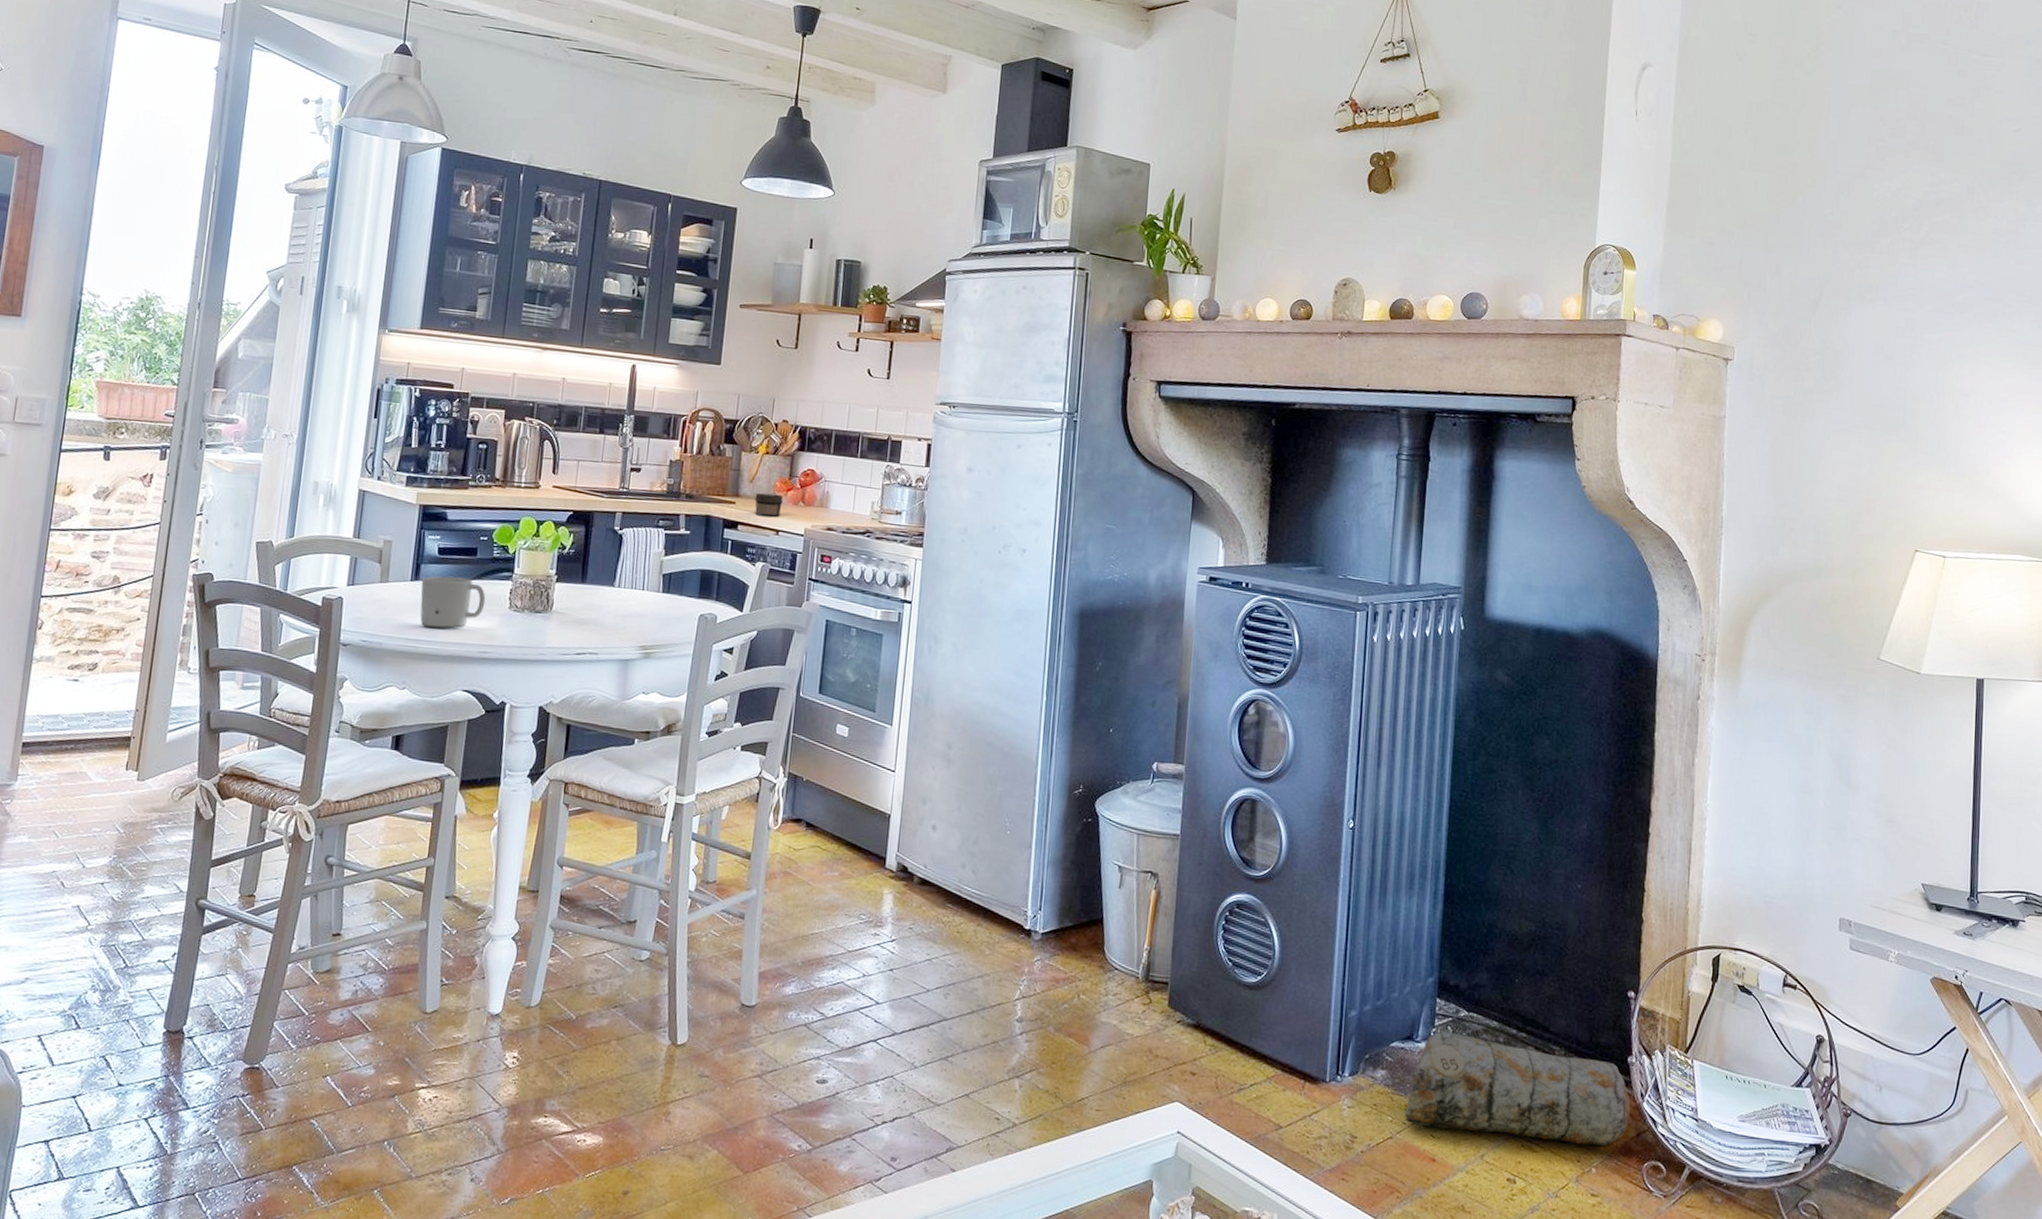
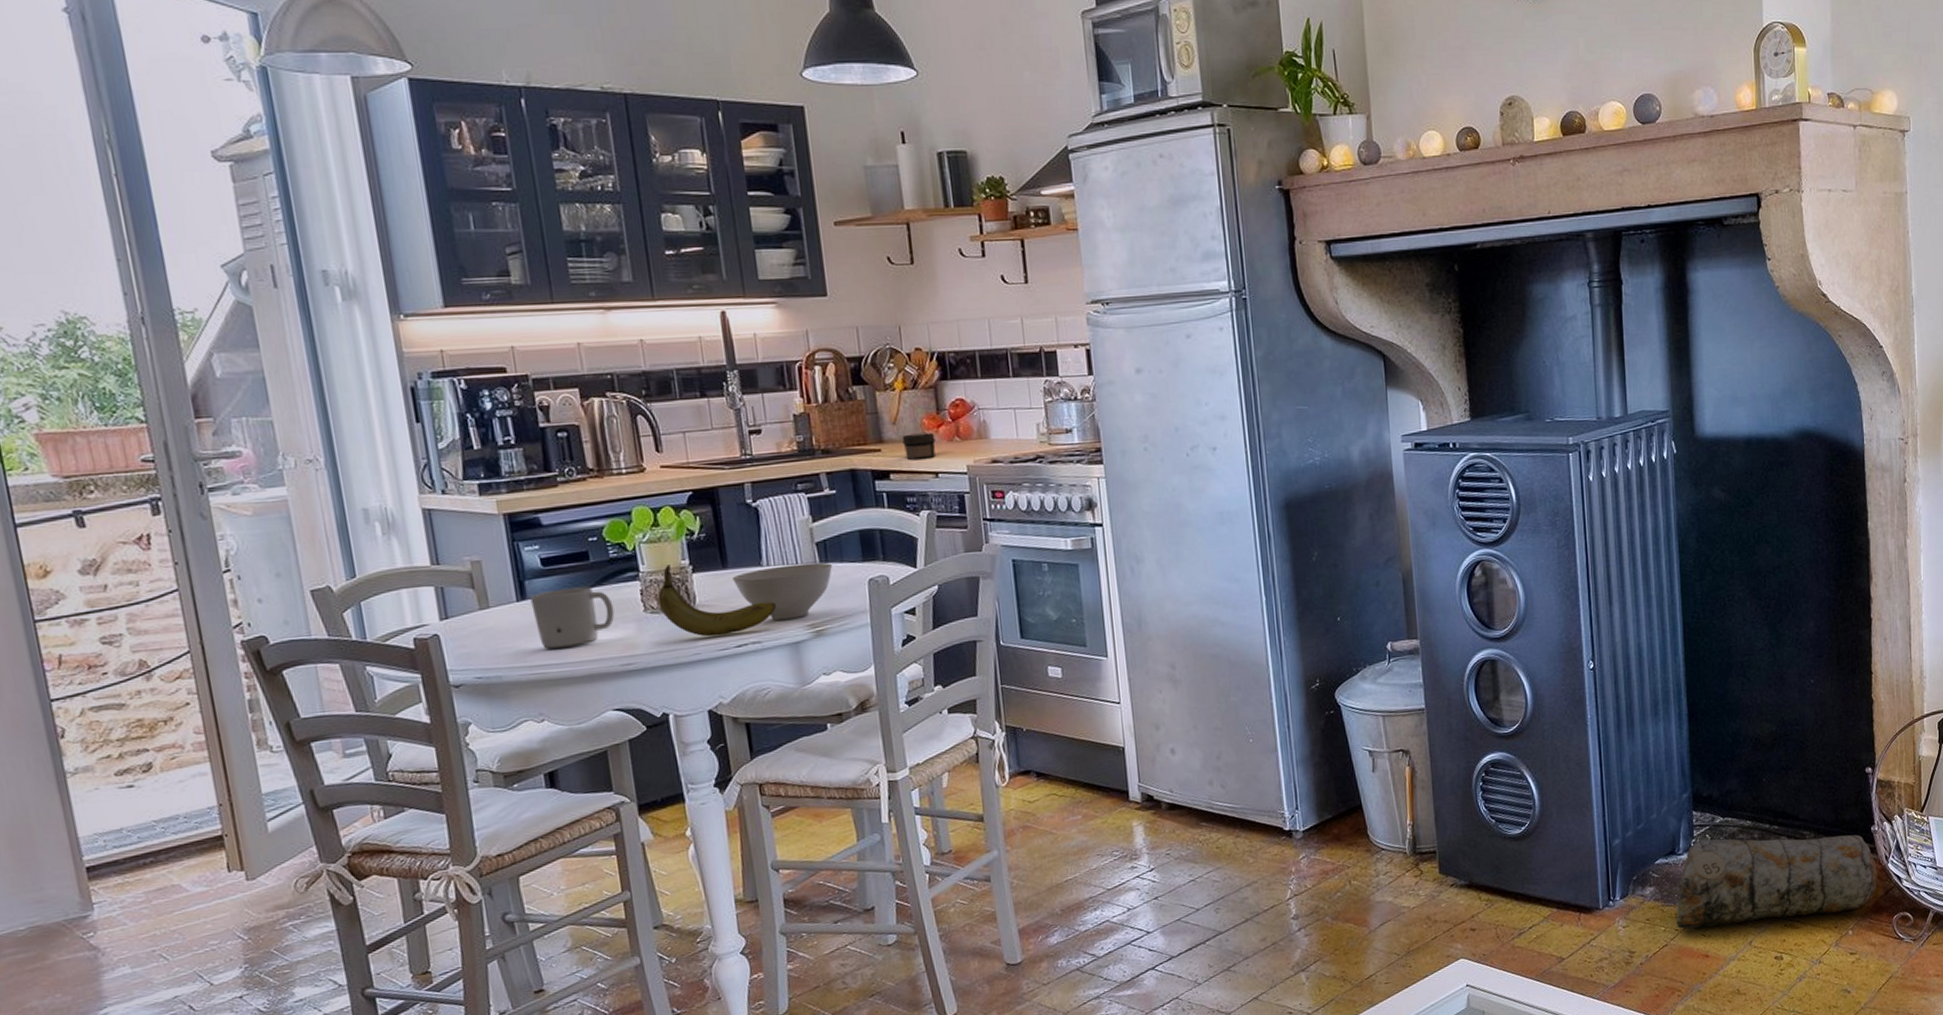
fruit: none [522,571,617,642] -> present [657,565,776,637]
bowl: none [587,589,673,639] -> present [733,562,833,620]

